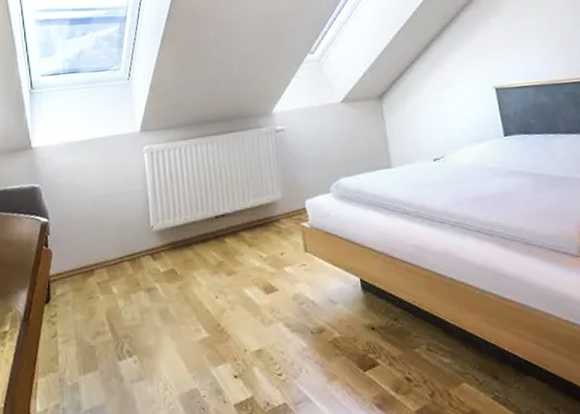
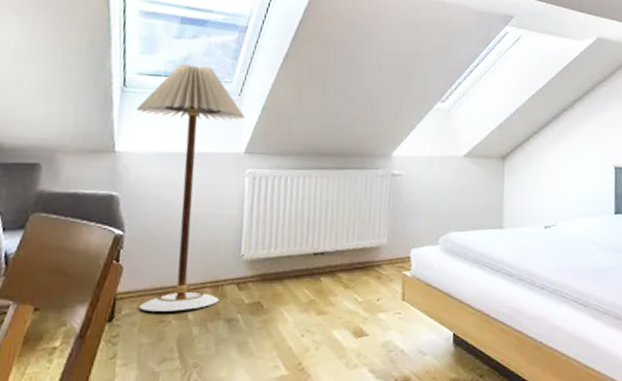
floor lamp: none [44,58,137,290] -> present [136,63,246,312]

